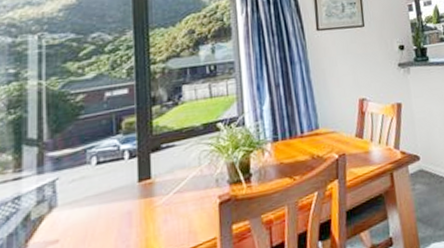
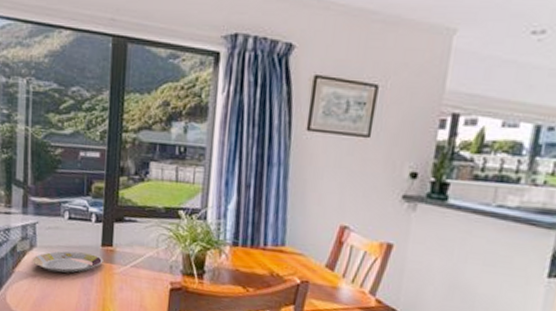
plate: none [52,193,142,230] -> present [32,250,103,273]

